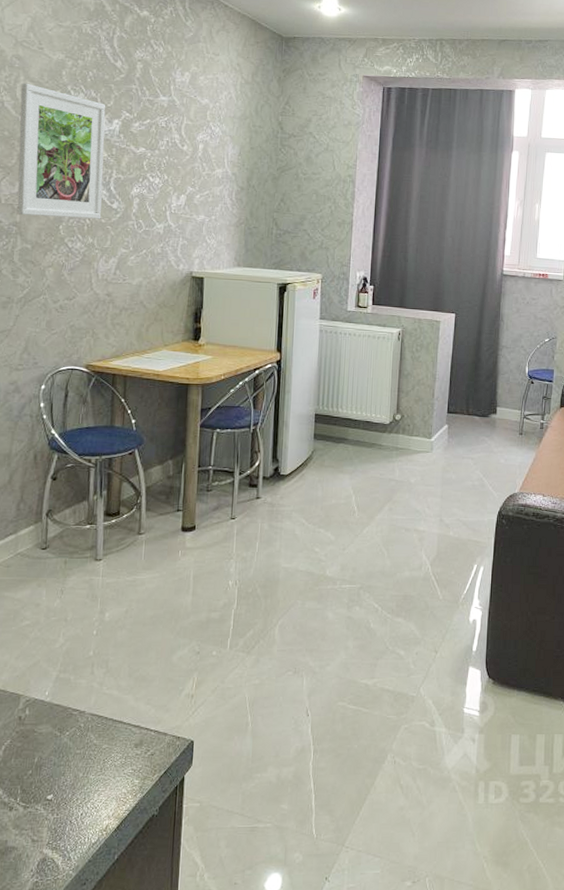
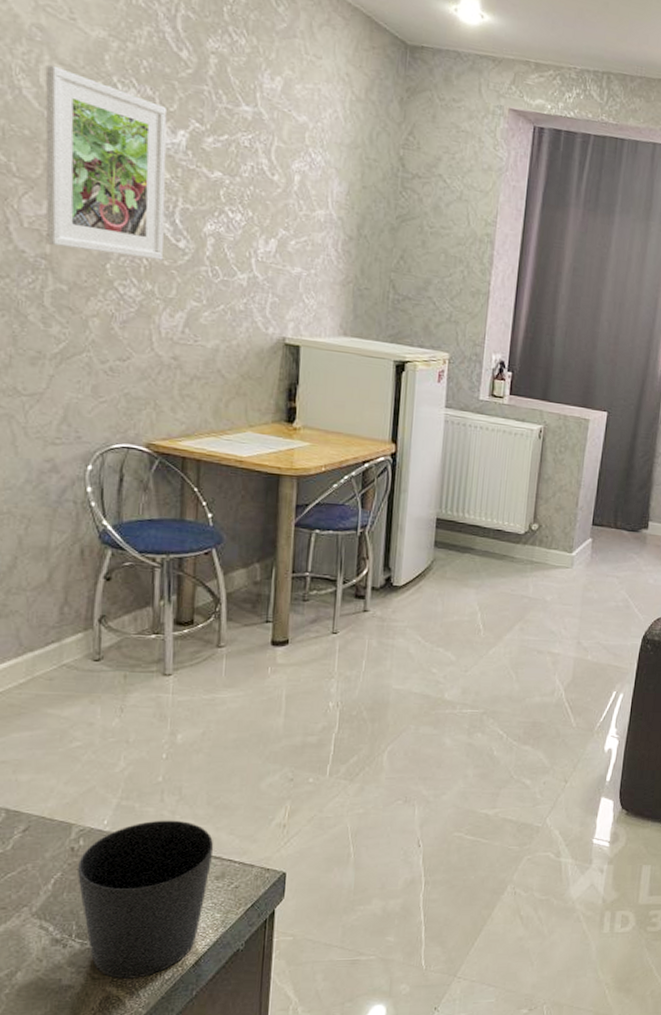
cup: none [23,691,134,842] -> present [78,820,214,979]

